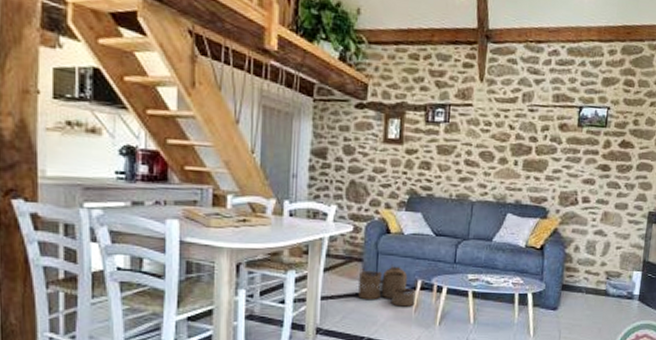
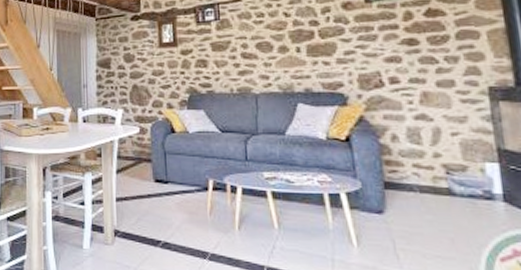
woven basket: present [358,264,416,307] -> none [150,164,209,209]

